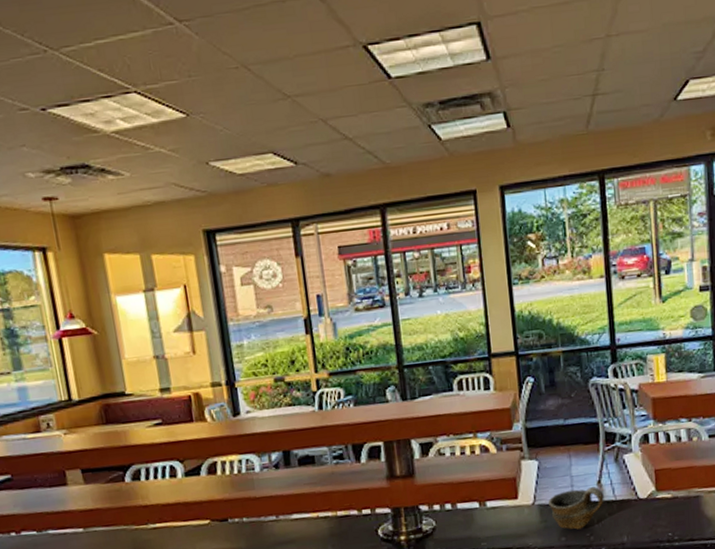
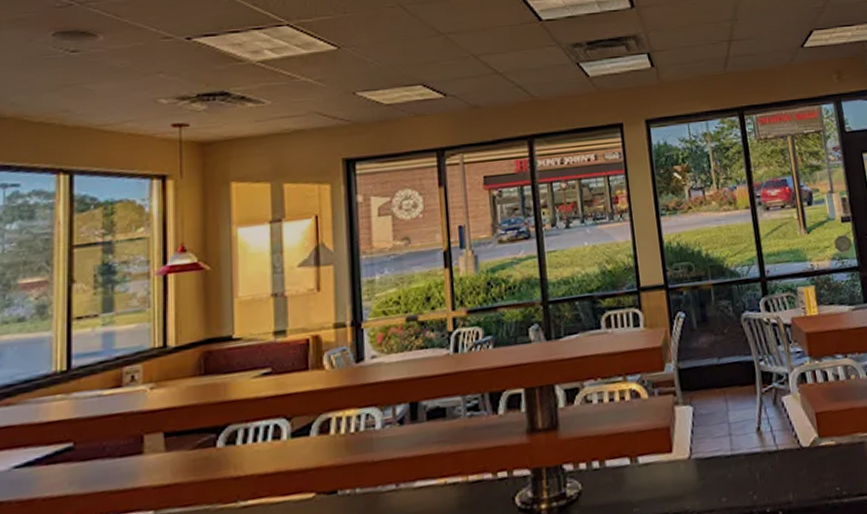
cup: present [547,486,604,530] -> none [705,434,765,488]

